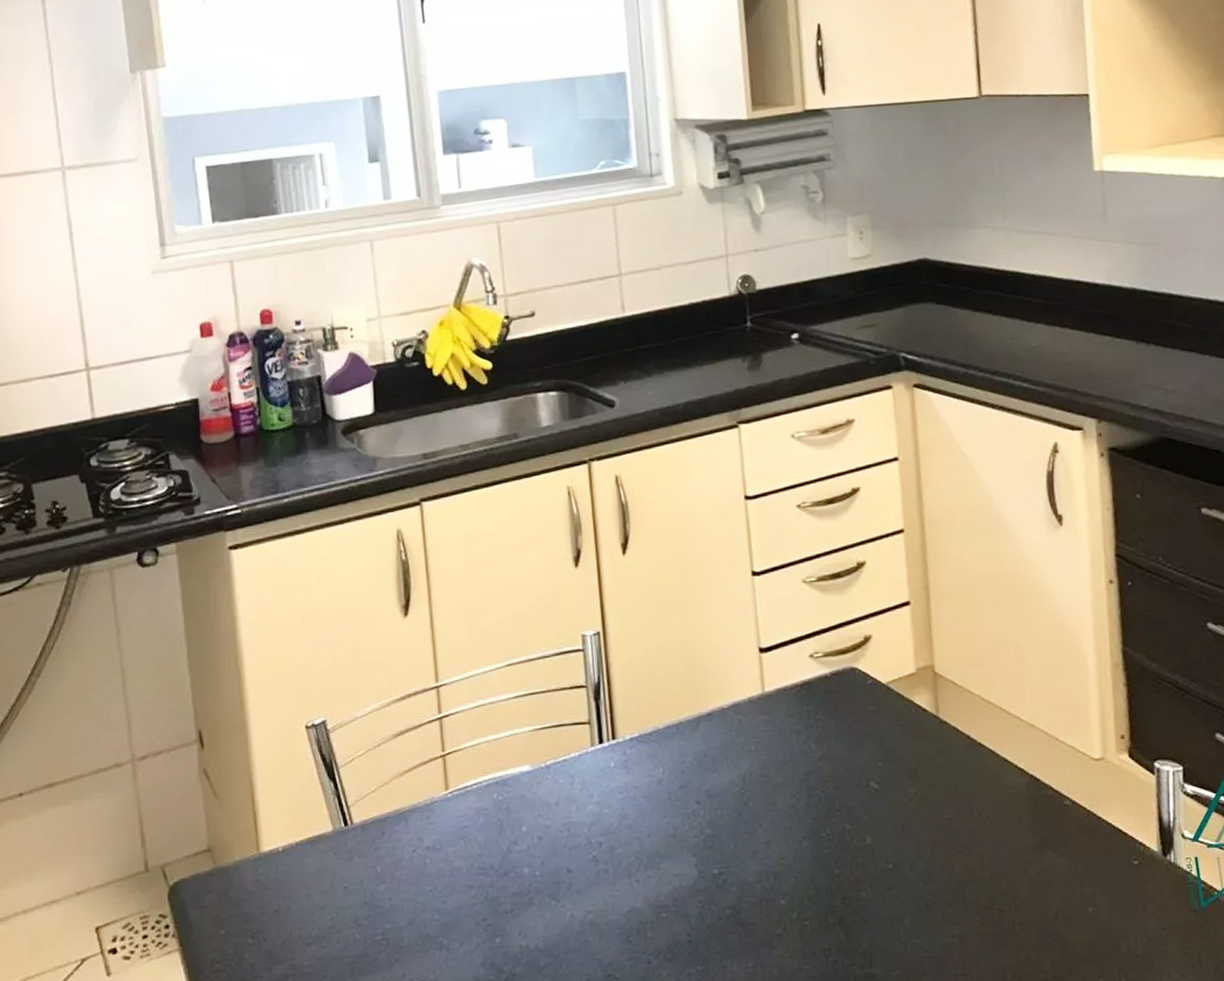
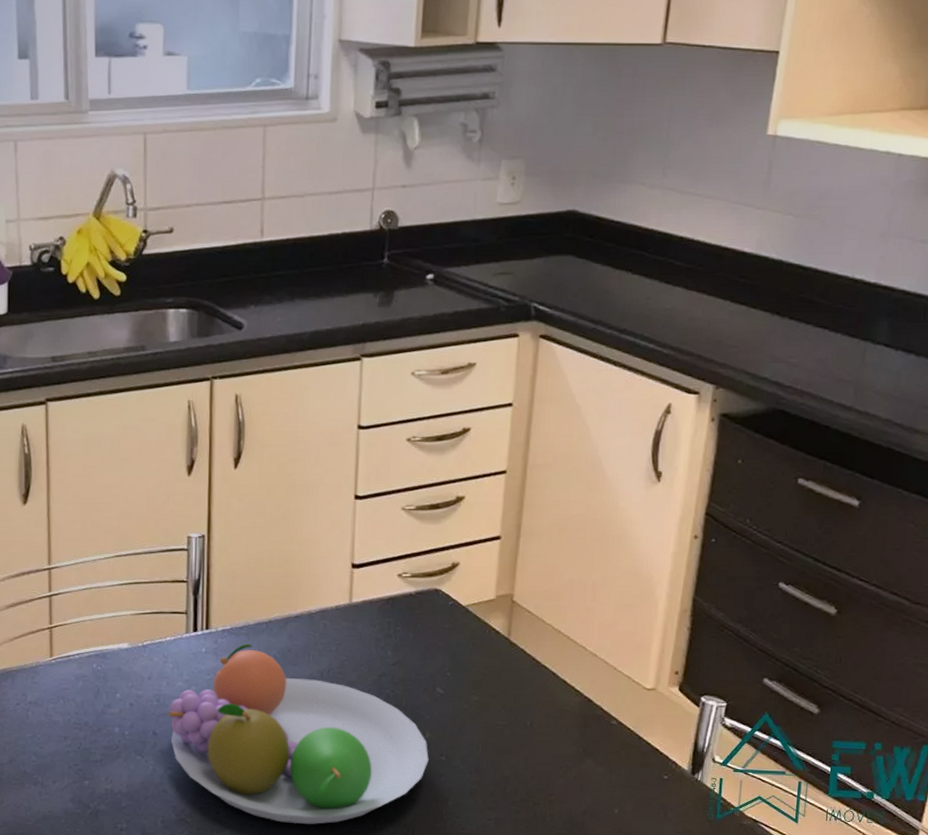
fruit bowl: none [582,751,875,967] -> present [169,643,429,825]

